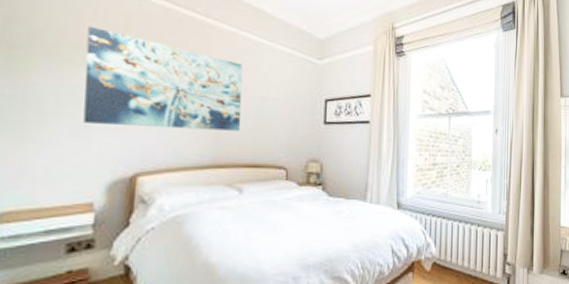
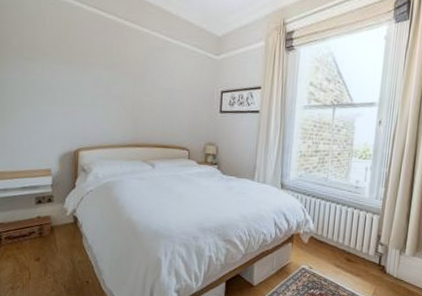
wall art: present [83,26,243,131] -> none [40,31,154,117]

